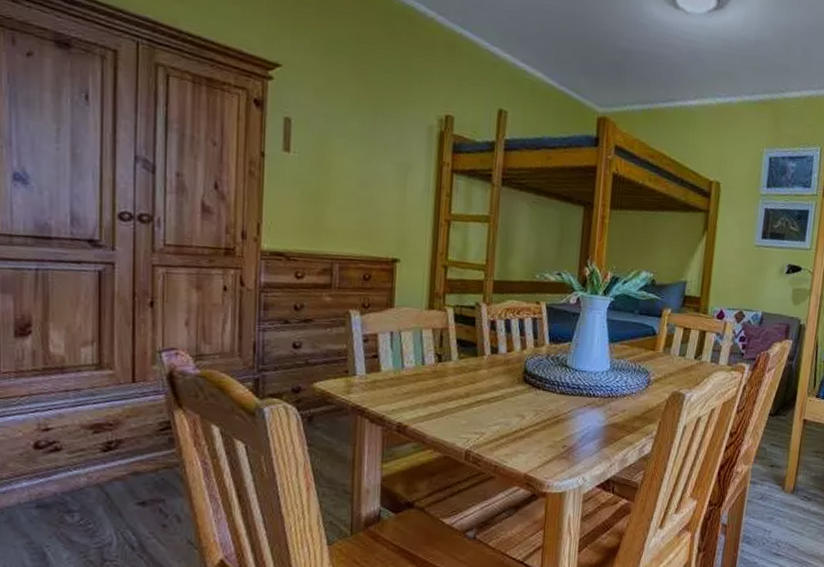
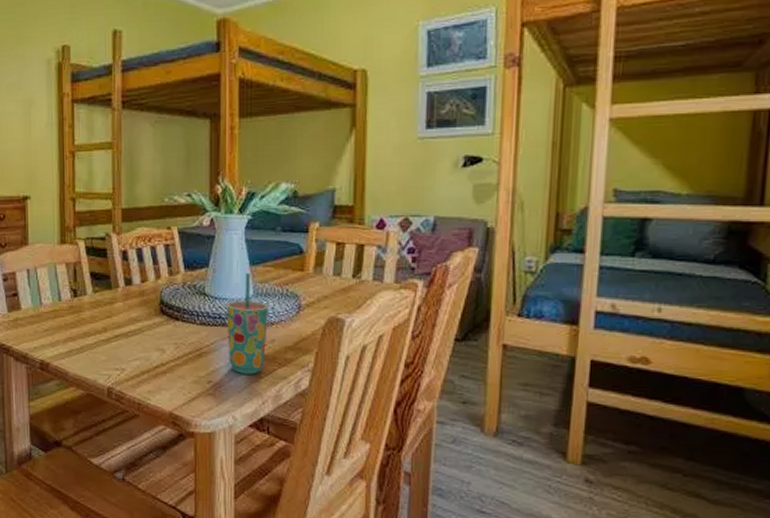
cup: none [583,349,622,440] -> present [226,273,268,374]

